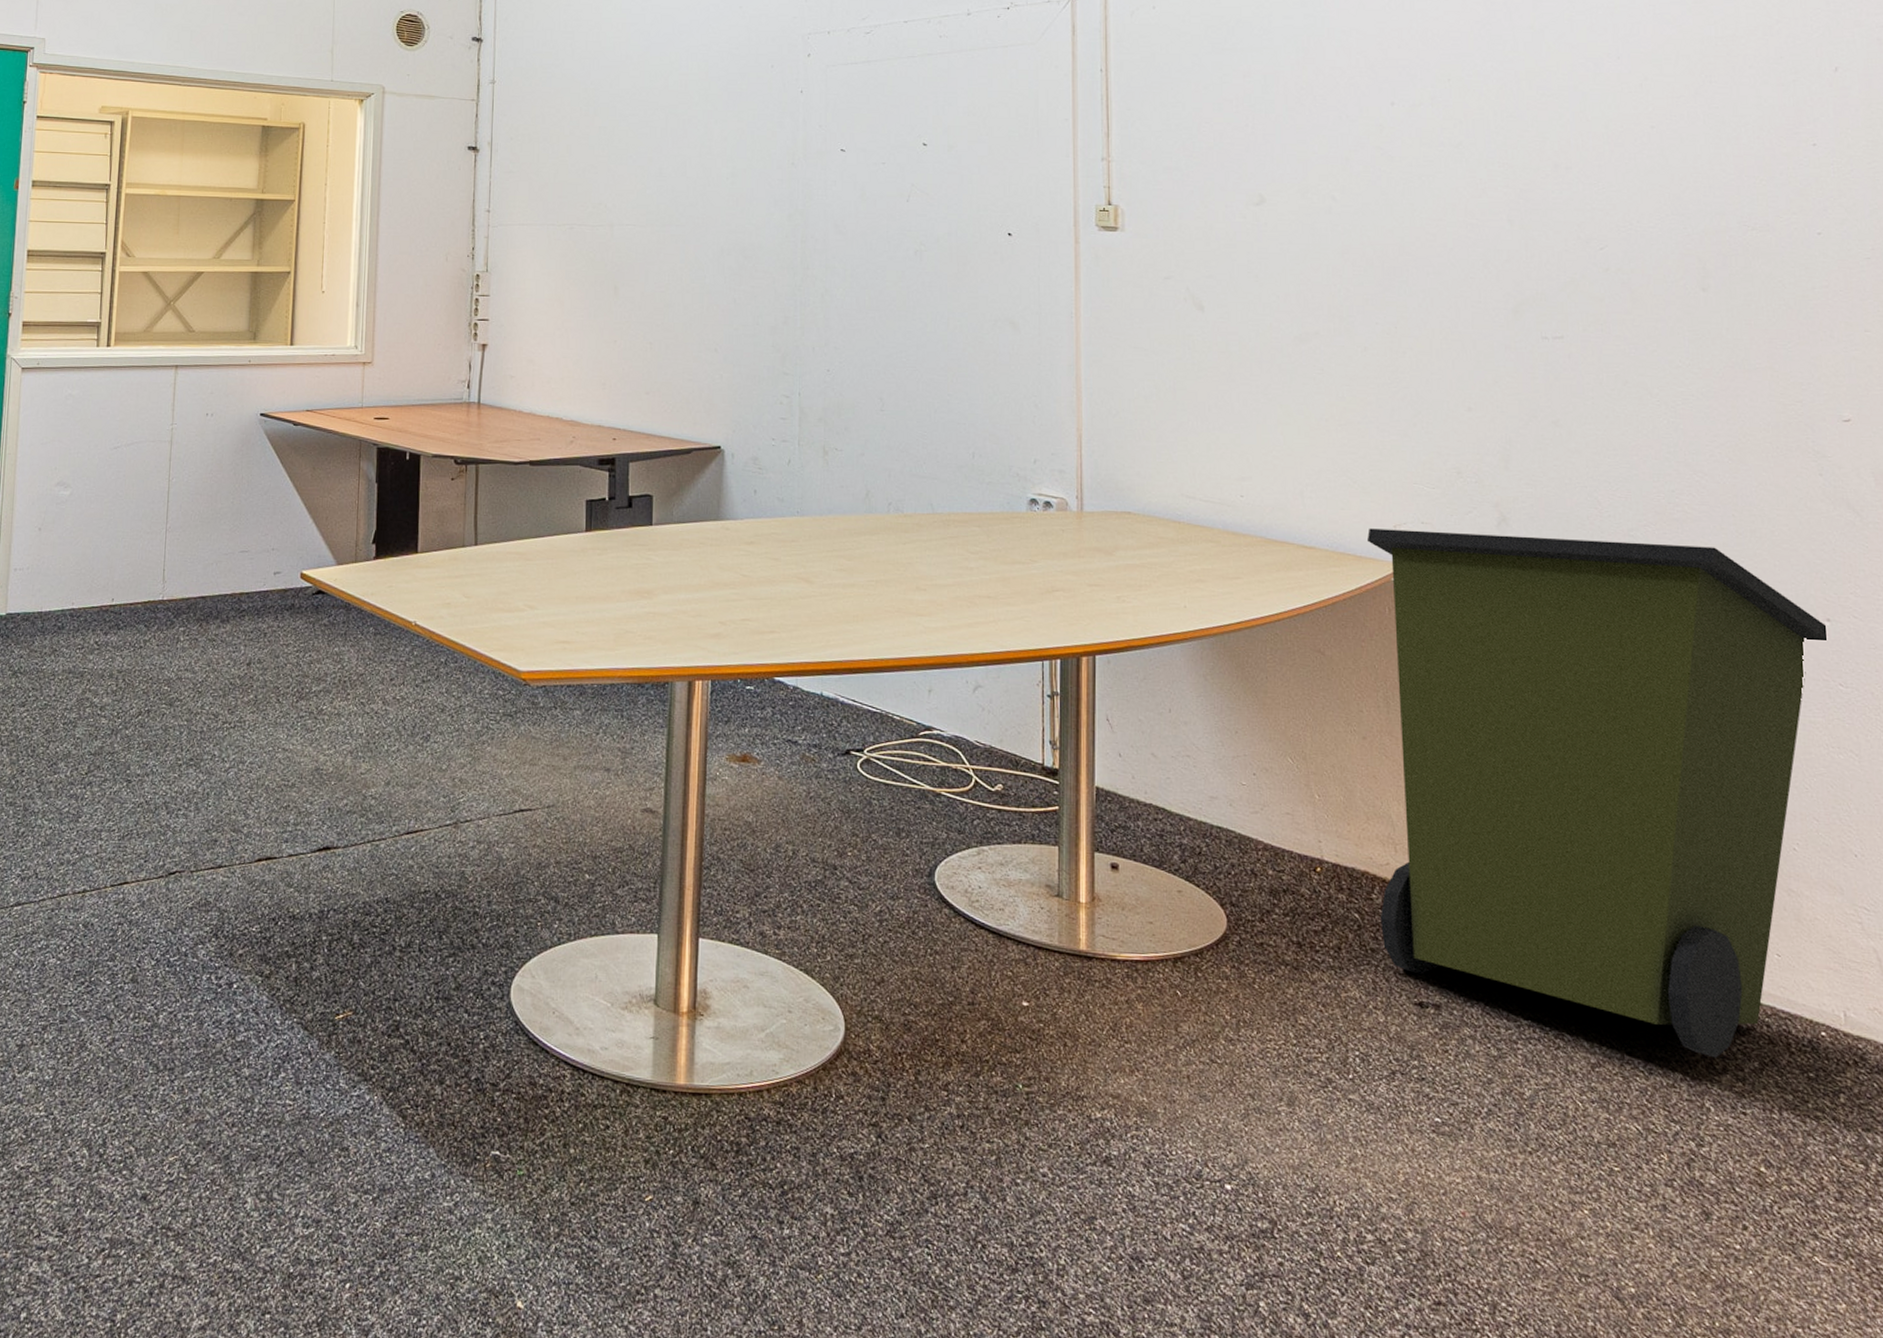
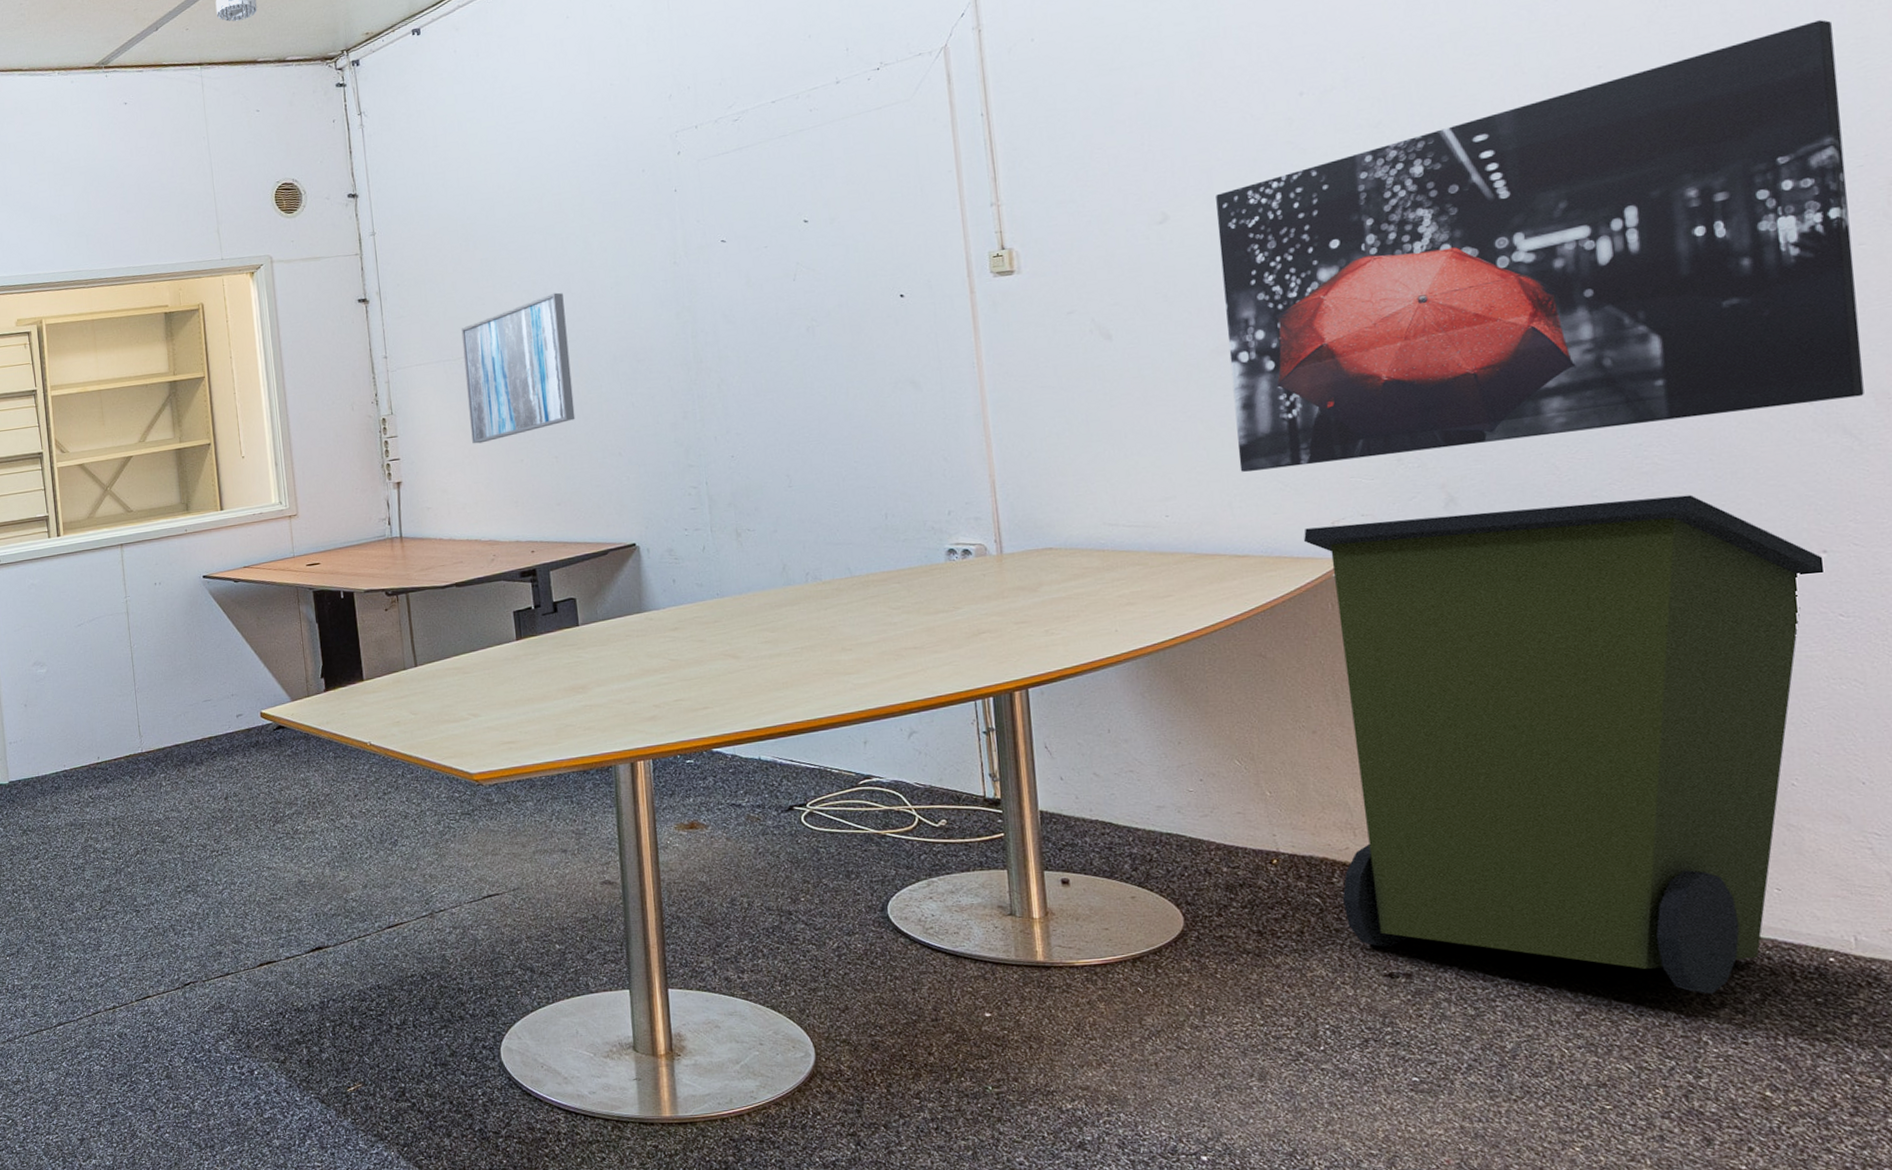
wall art: none [566,174,678,317] -> present [461,292,575,444]
wall art: none [1309,119,1866,475] -> present [1216,20,1864,472]

